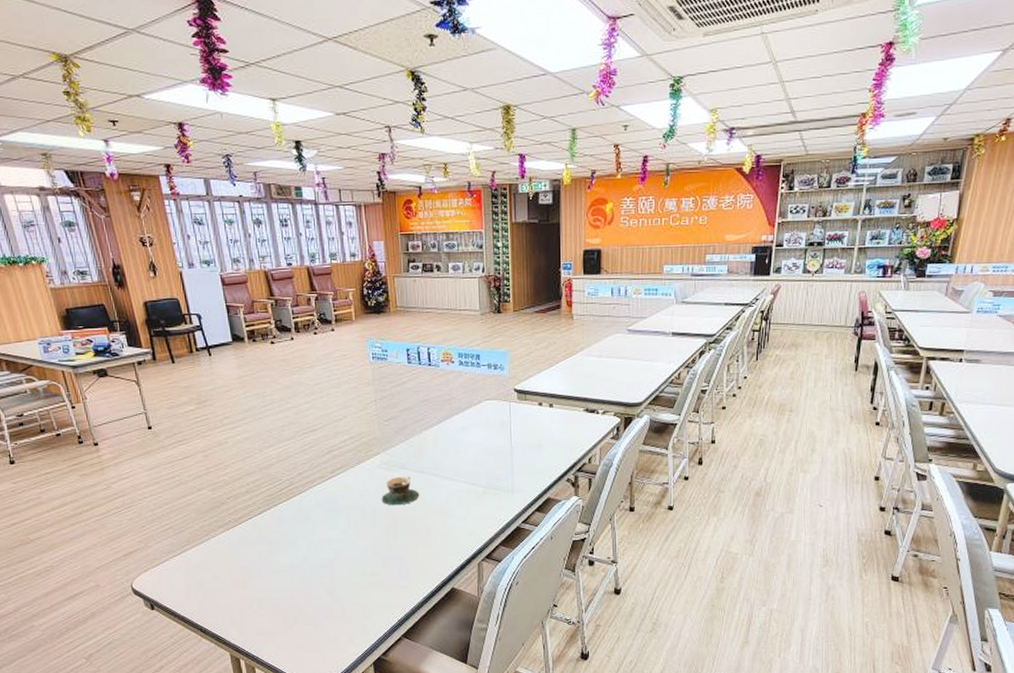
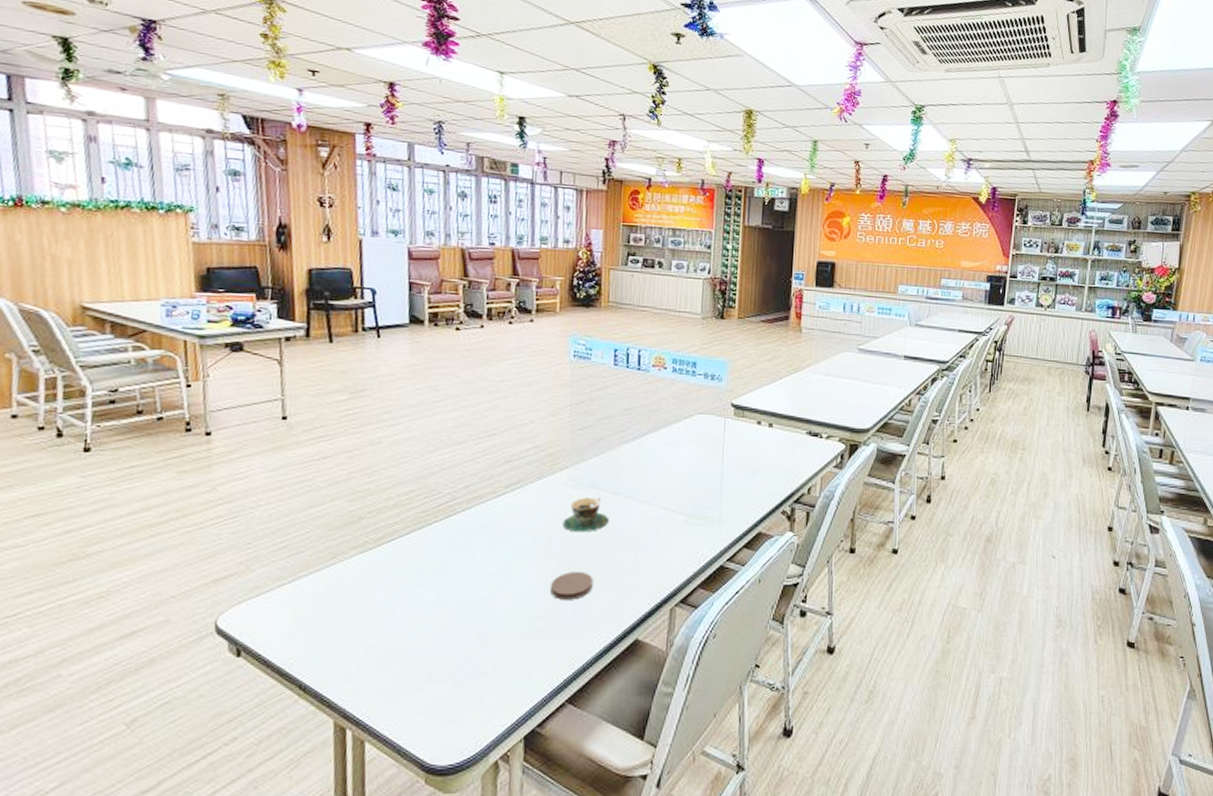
coaster: none [379,536,413,559] -> present [551,571,593,600]

